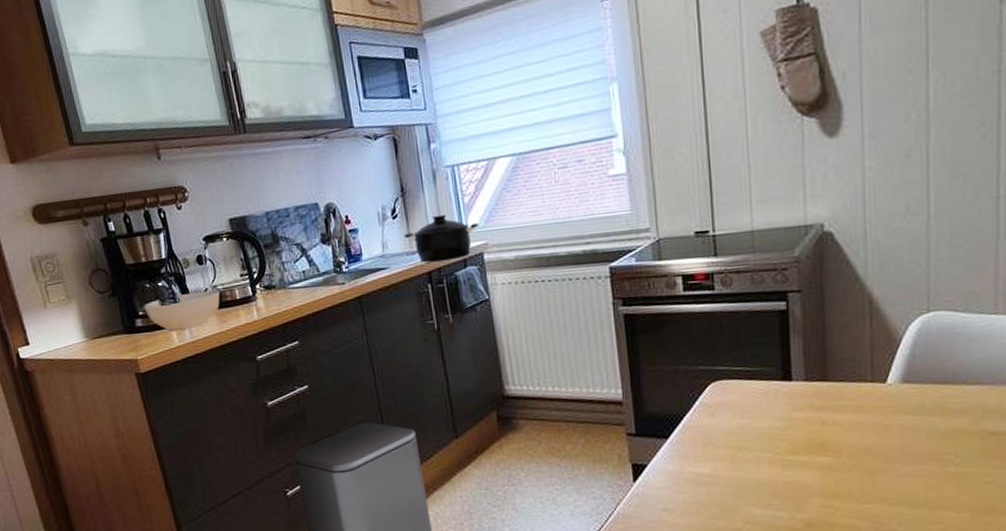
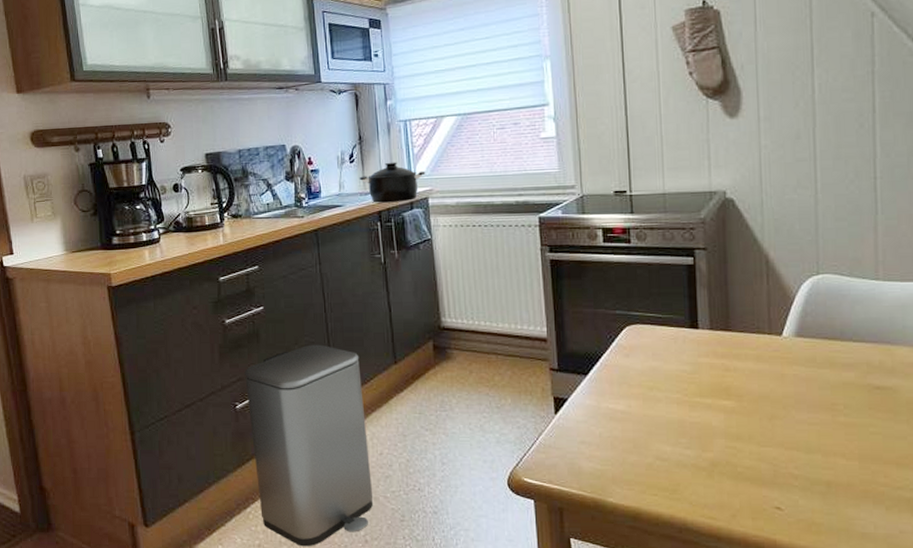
bowl: present [143,290,220,331] -> none [121,215,192,249]

